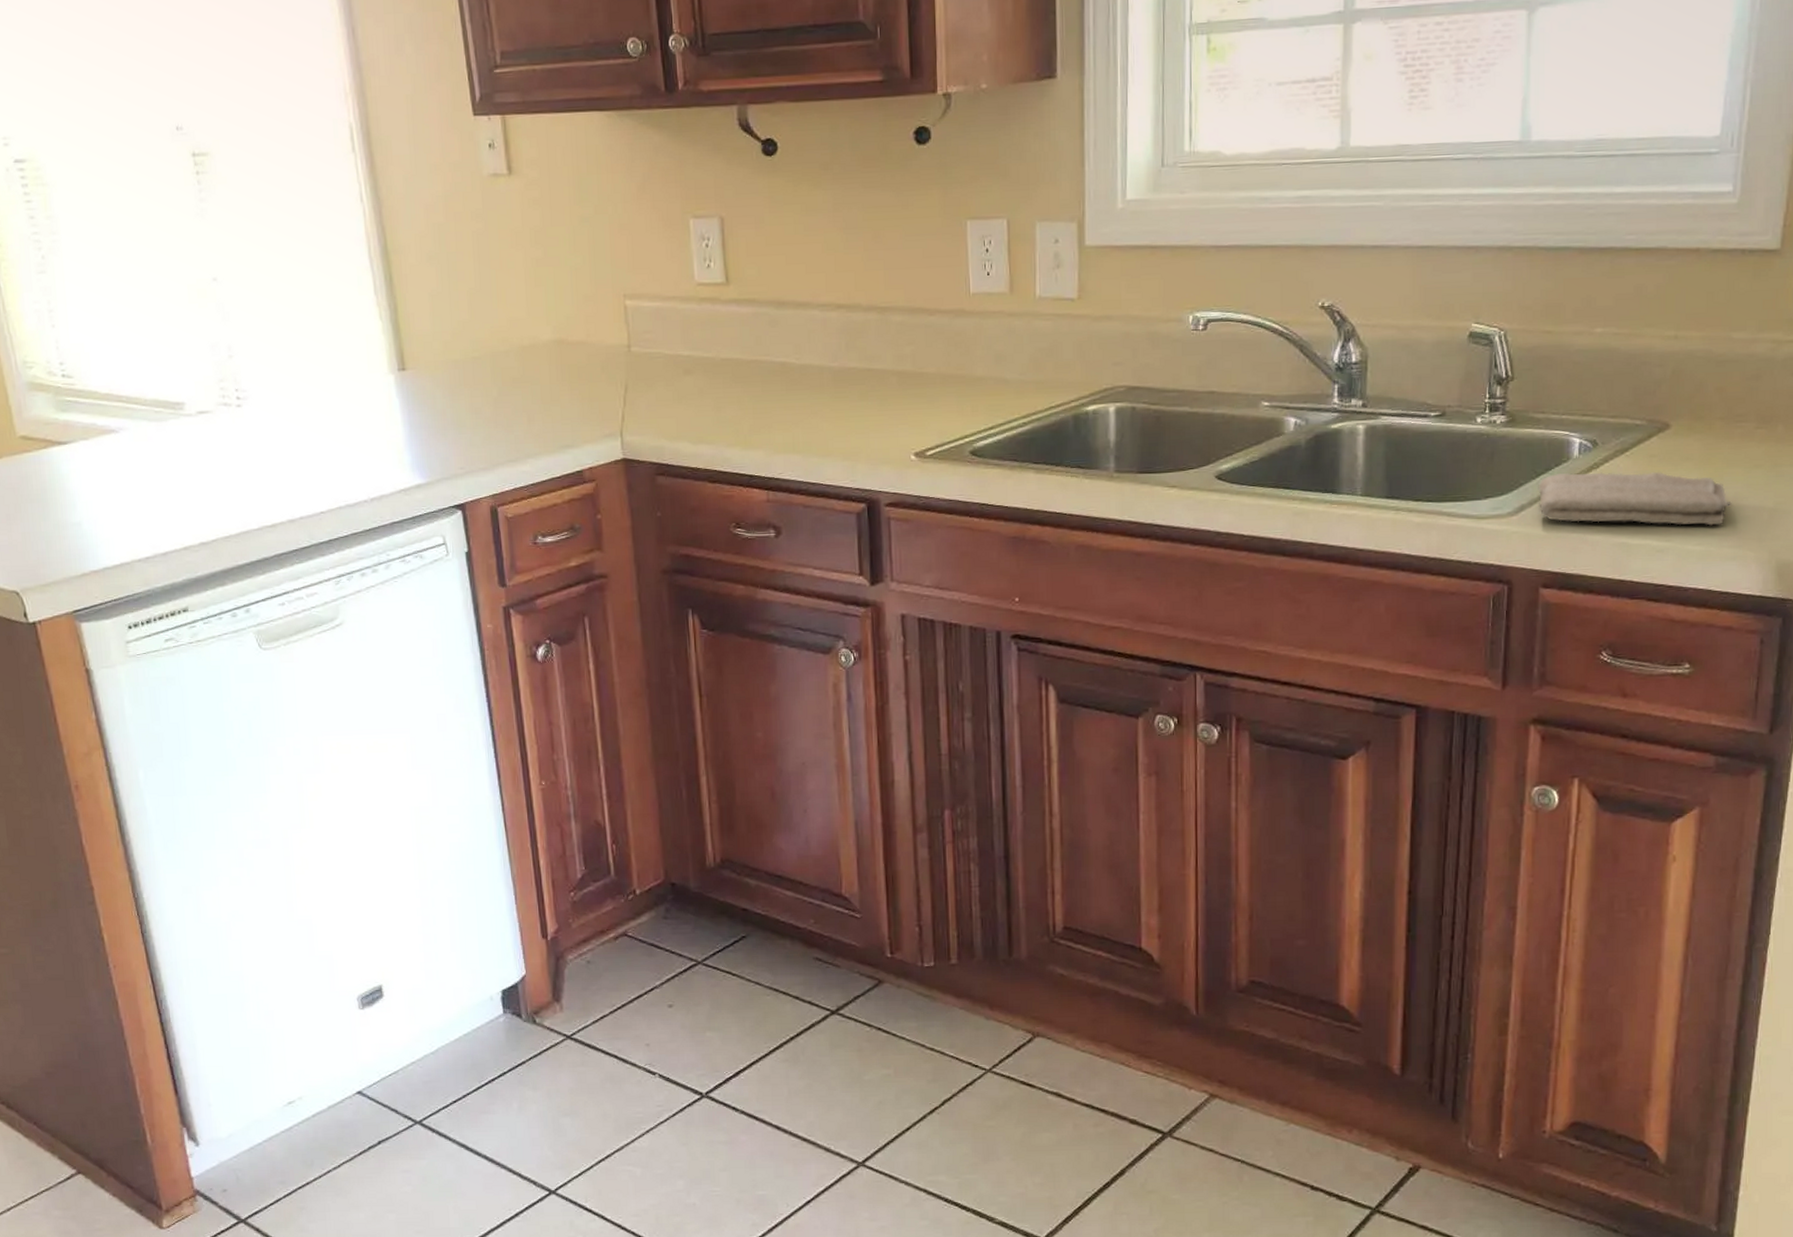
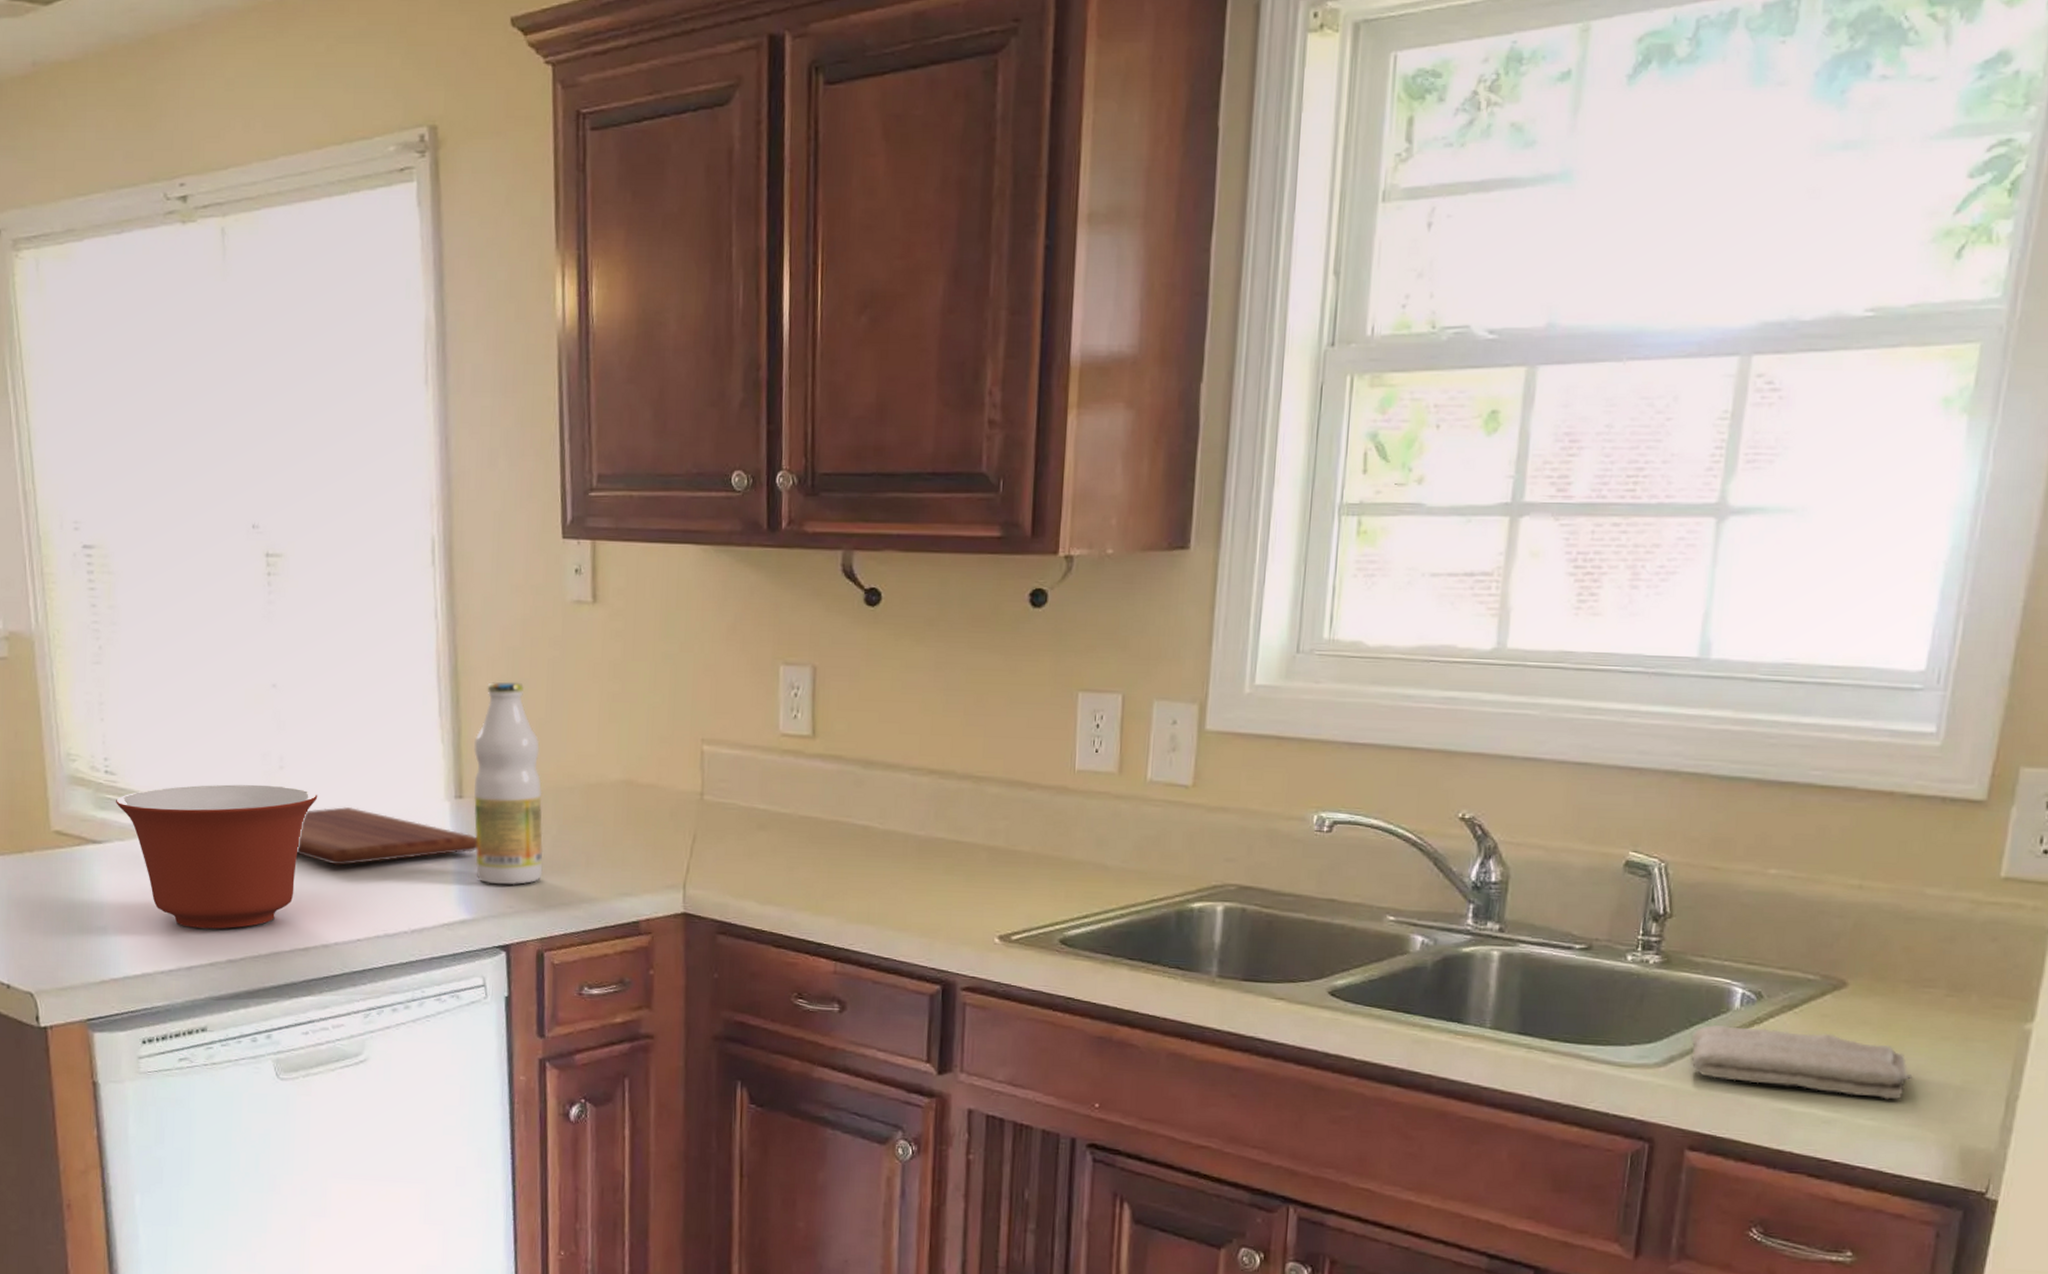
mixing bowl: none [76,374,269,516] -> present [116,784,318,929]
cutting board: none [254,388,424,444] -> present [297,807,477,866]
bottle: none [411,256,488,449] -> present [473,681,544,886]

